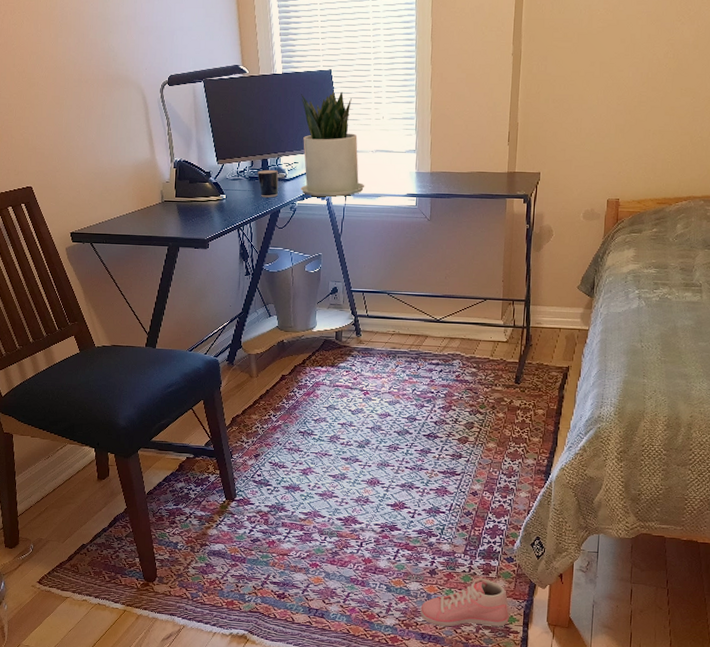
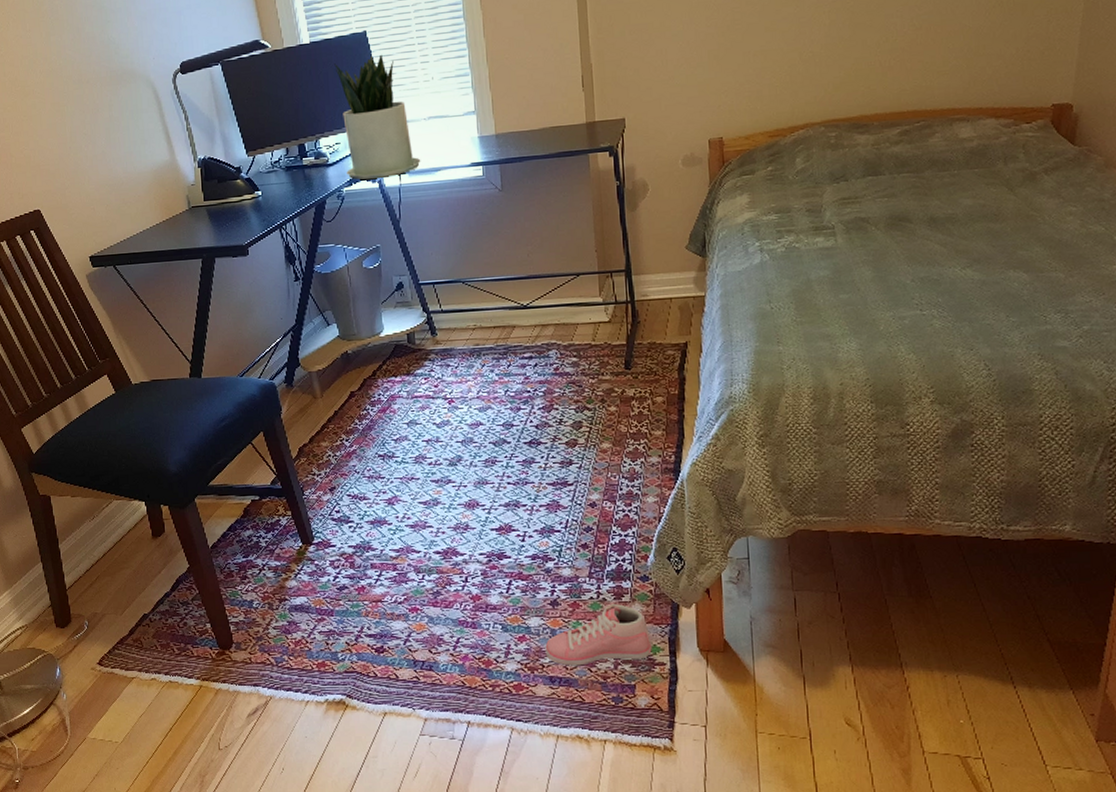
mug: present [257,169,279,198] -> none [294,154,321,189]

